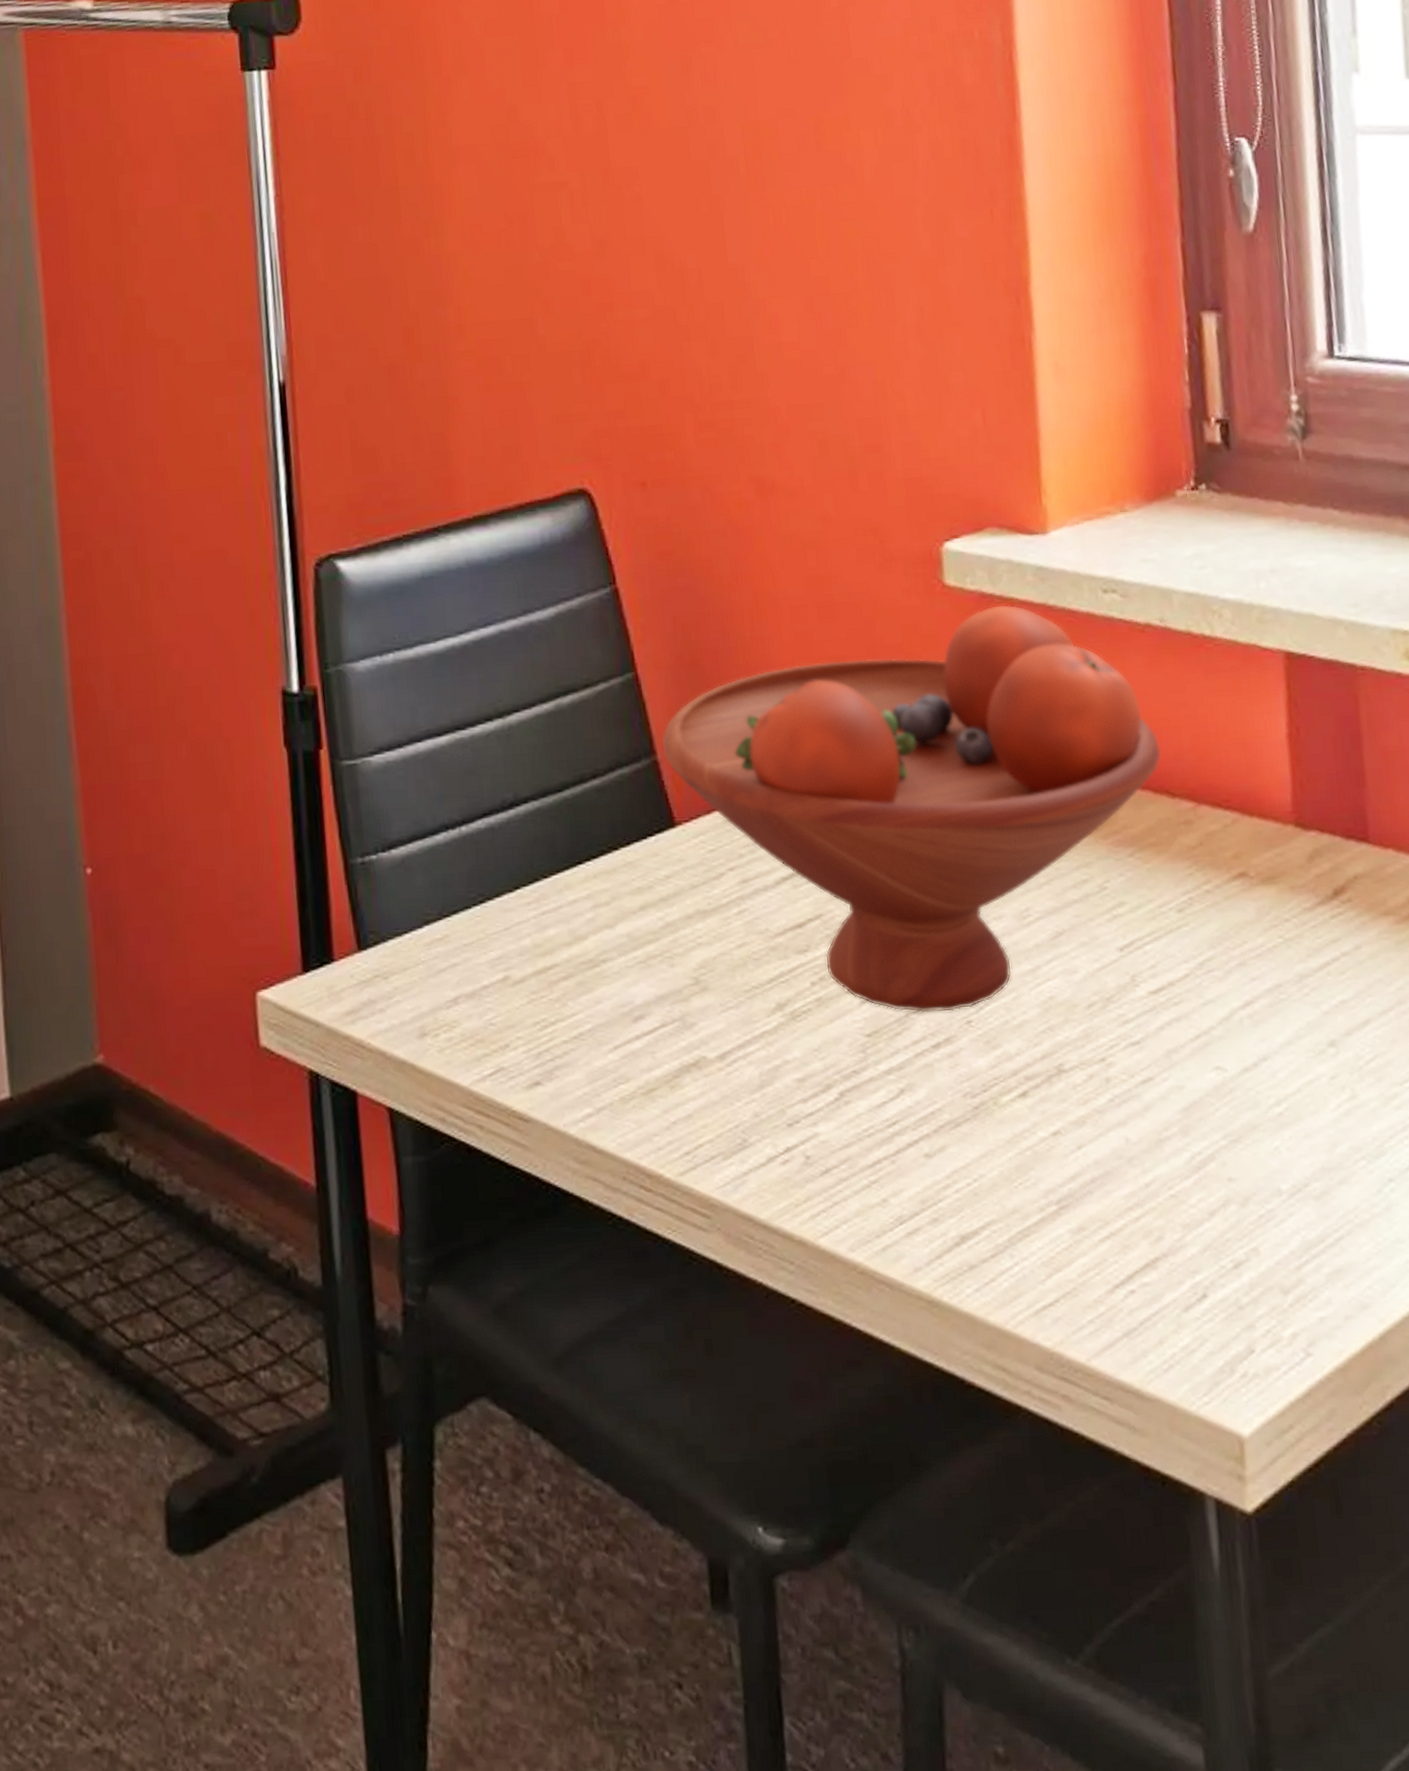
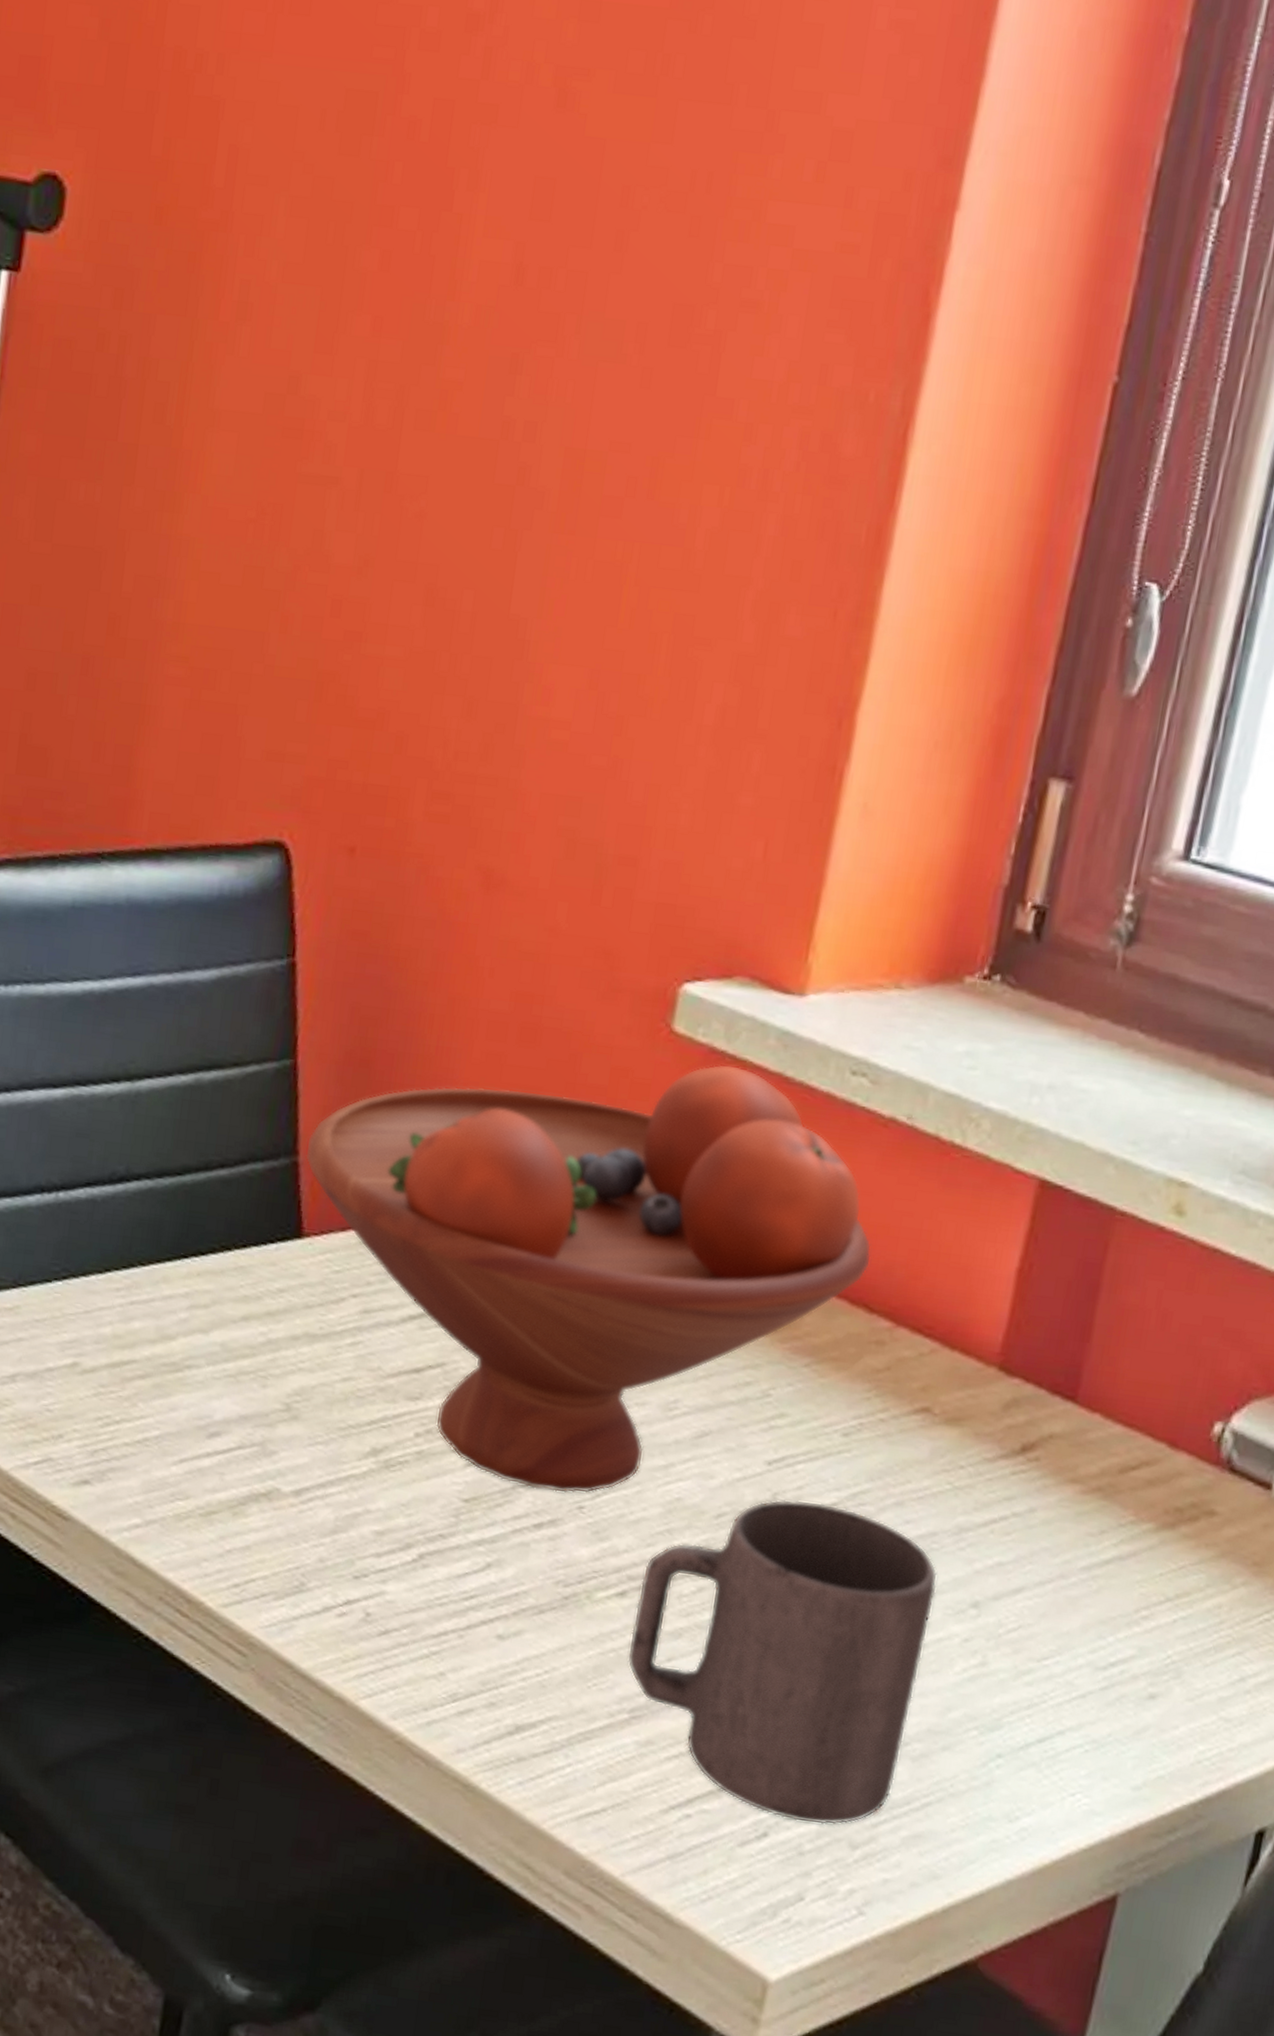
mug: none [1037,976,1306,1278] -> present [627,1499,938,1825]

